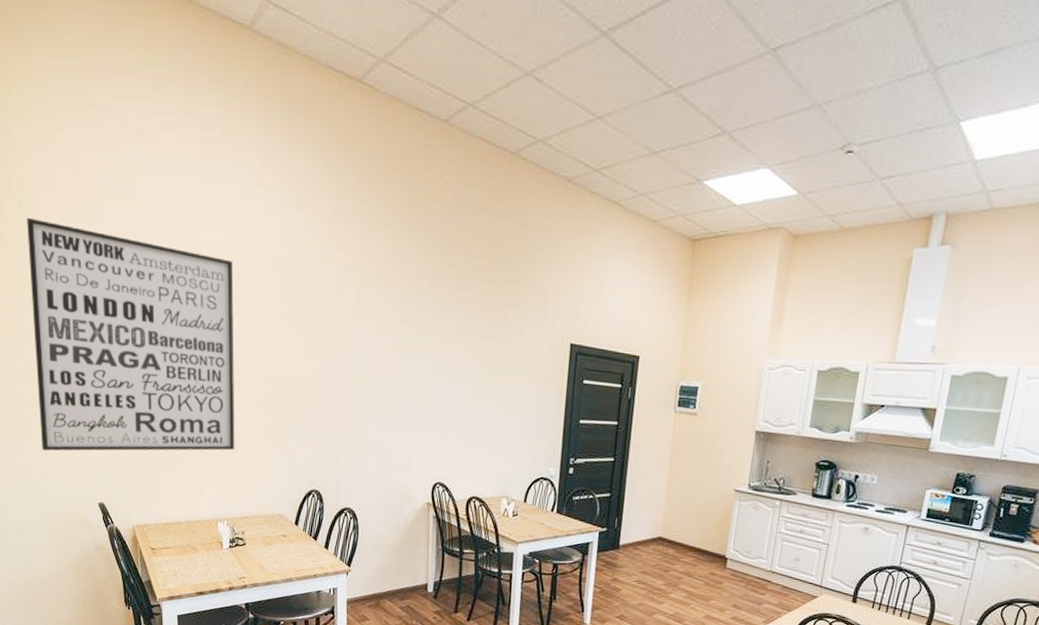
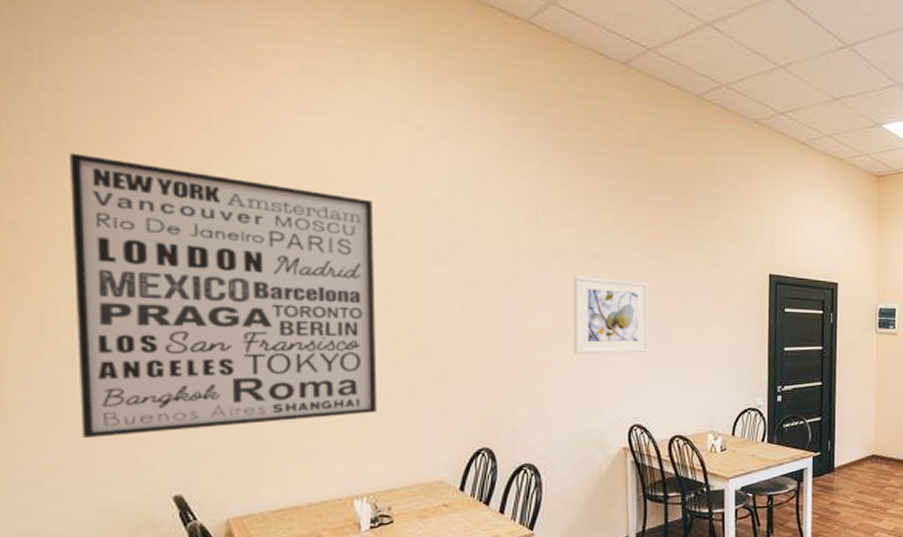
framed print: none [389,337,457,415] -> present [573,276,650,355]

